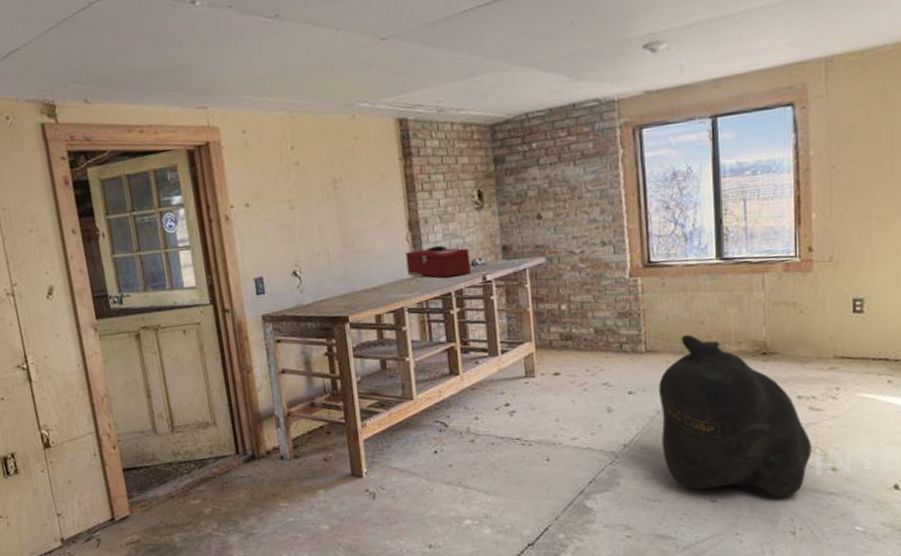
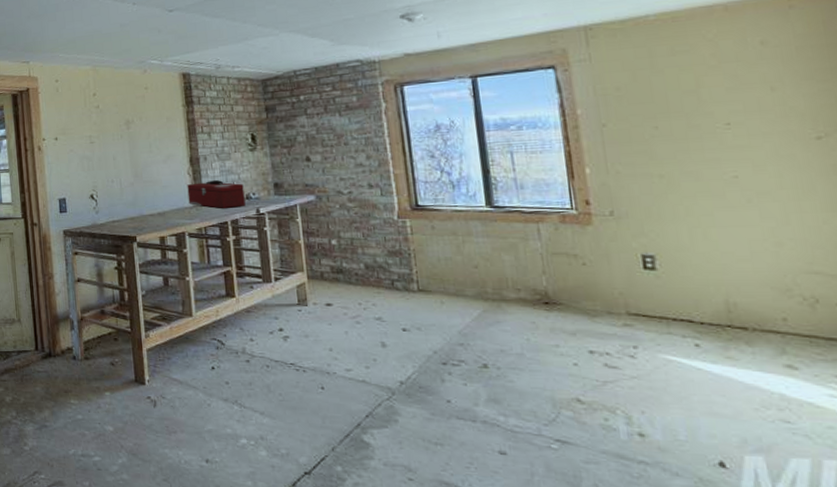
trash bag: present [658,334,812,497] -> none [433,277,613,460]

